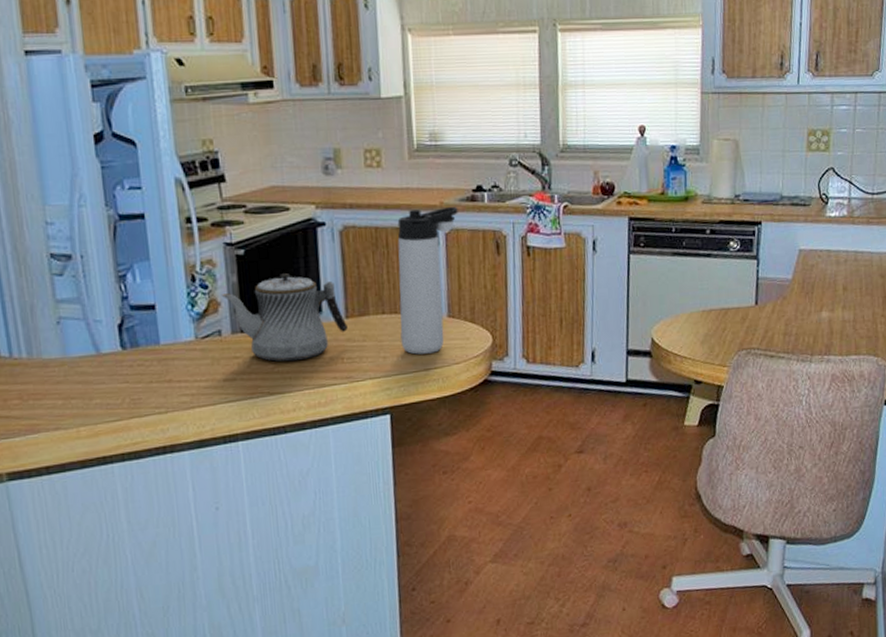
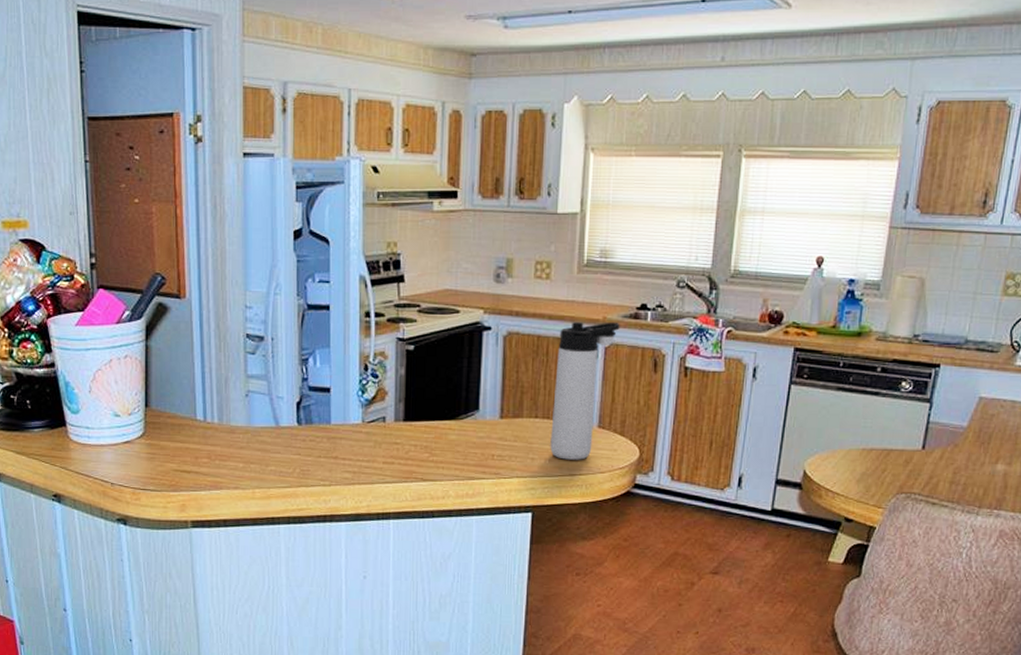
teapot: present [221,273,348,362] -> none [389,371,501,453]

